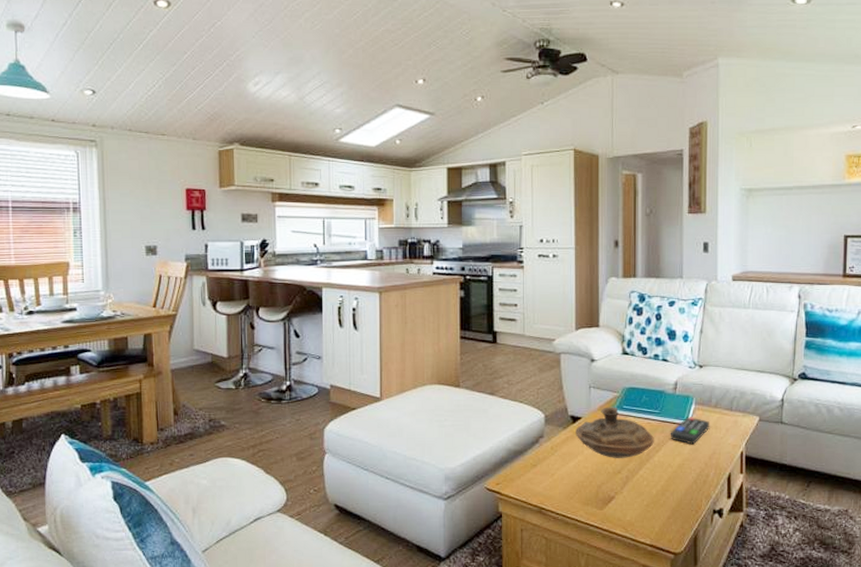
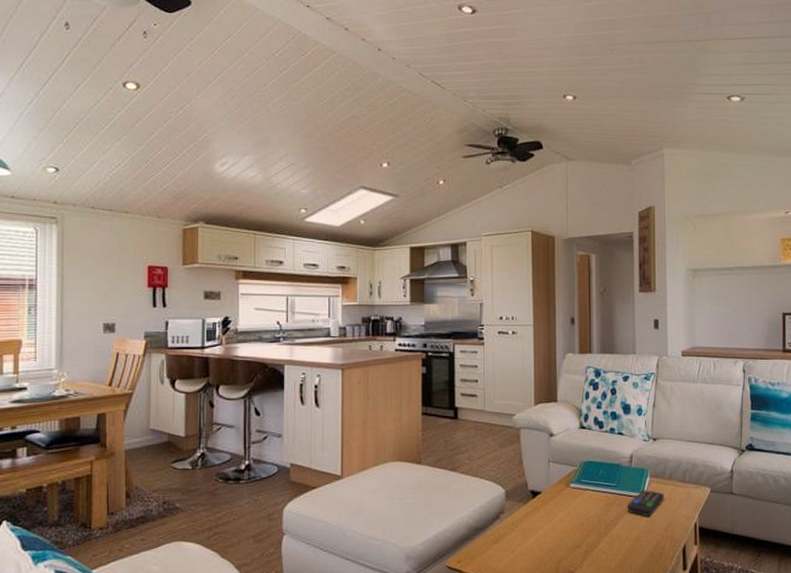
decorative bowl: present [576,407,654,458] -> none [536,481,612,533]

